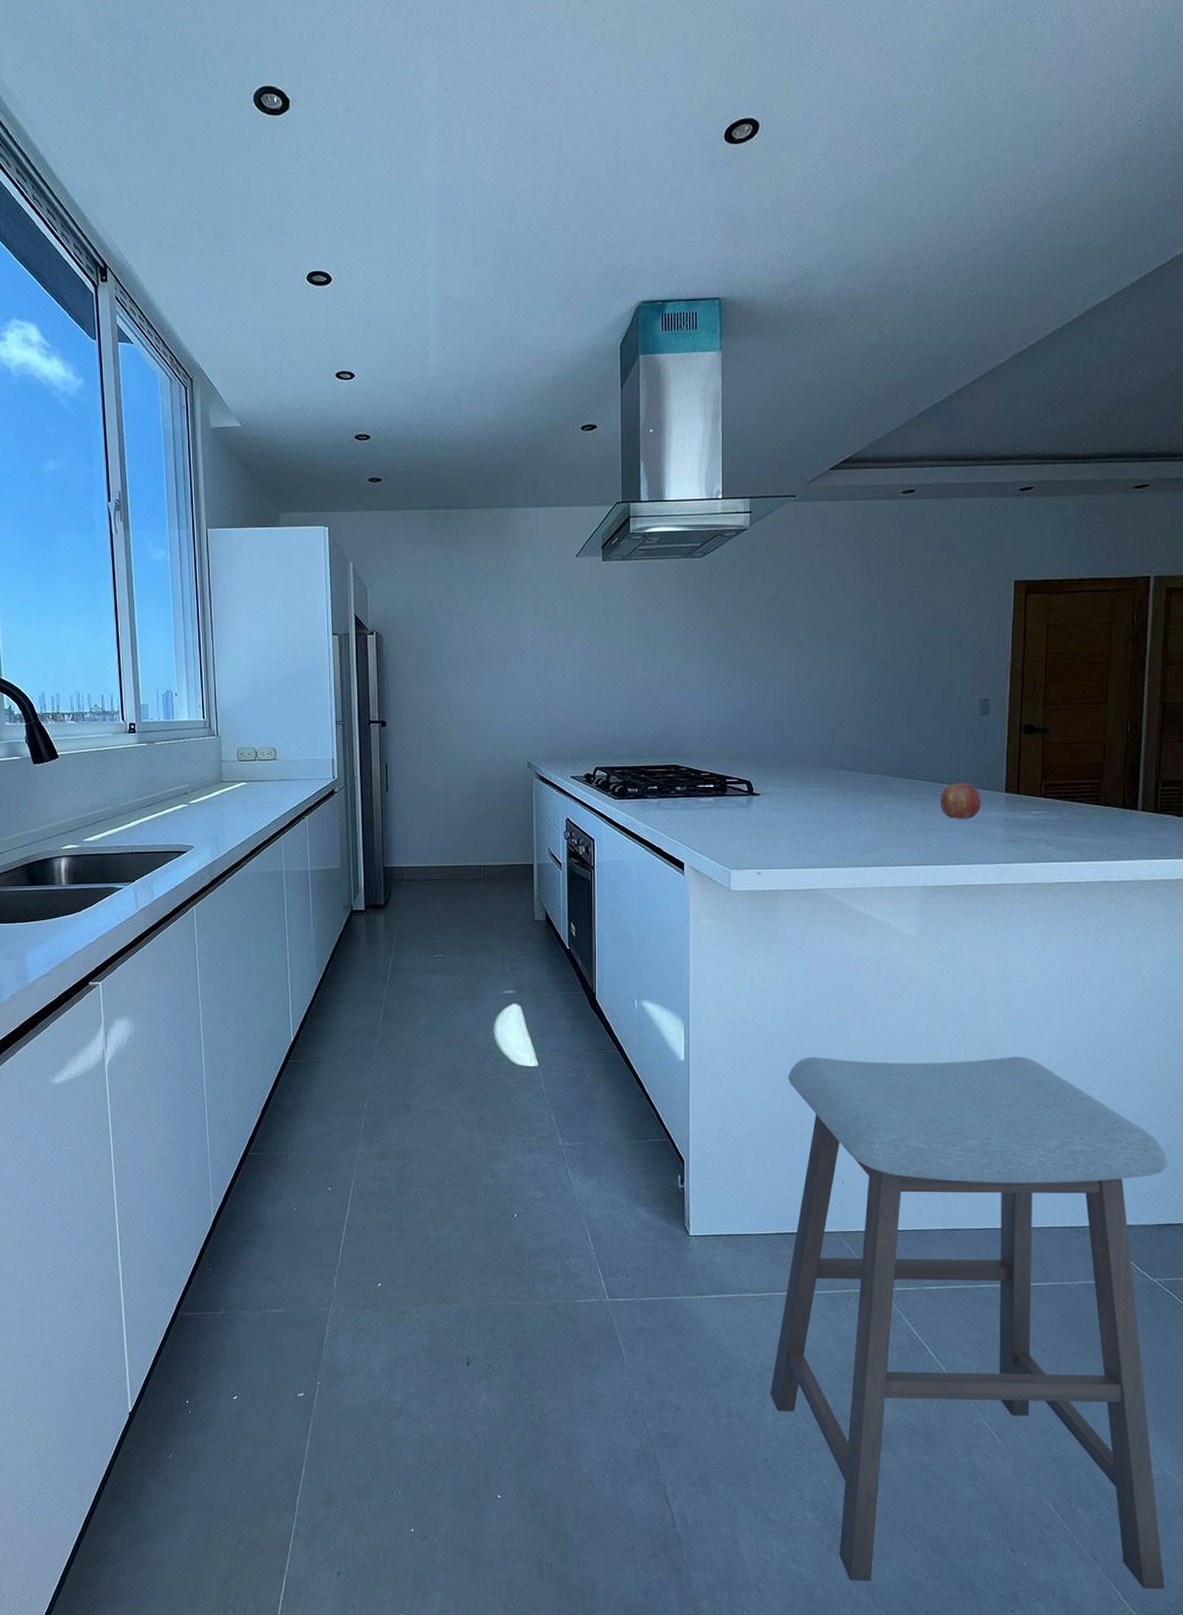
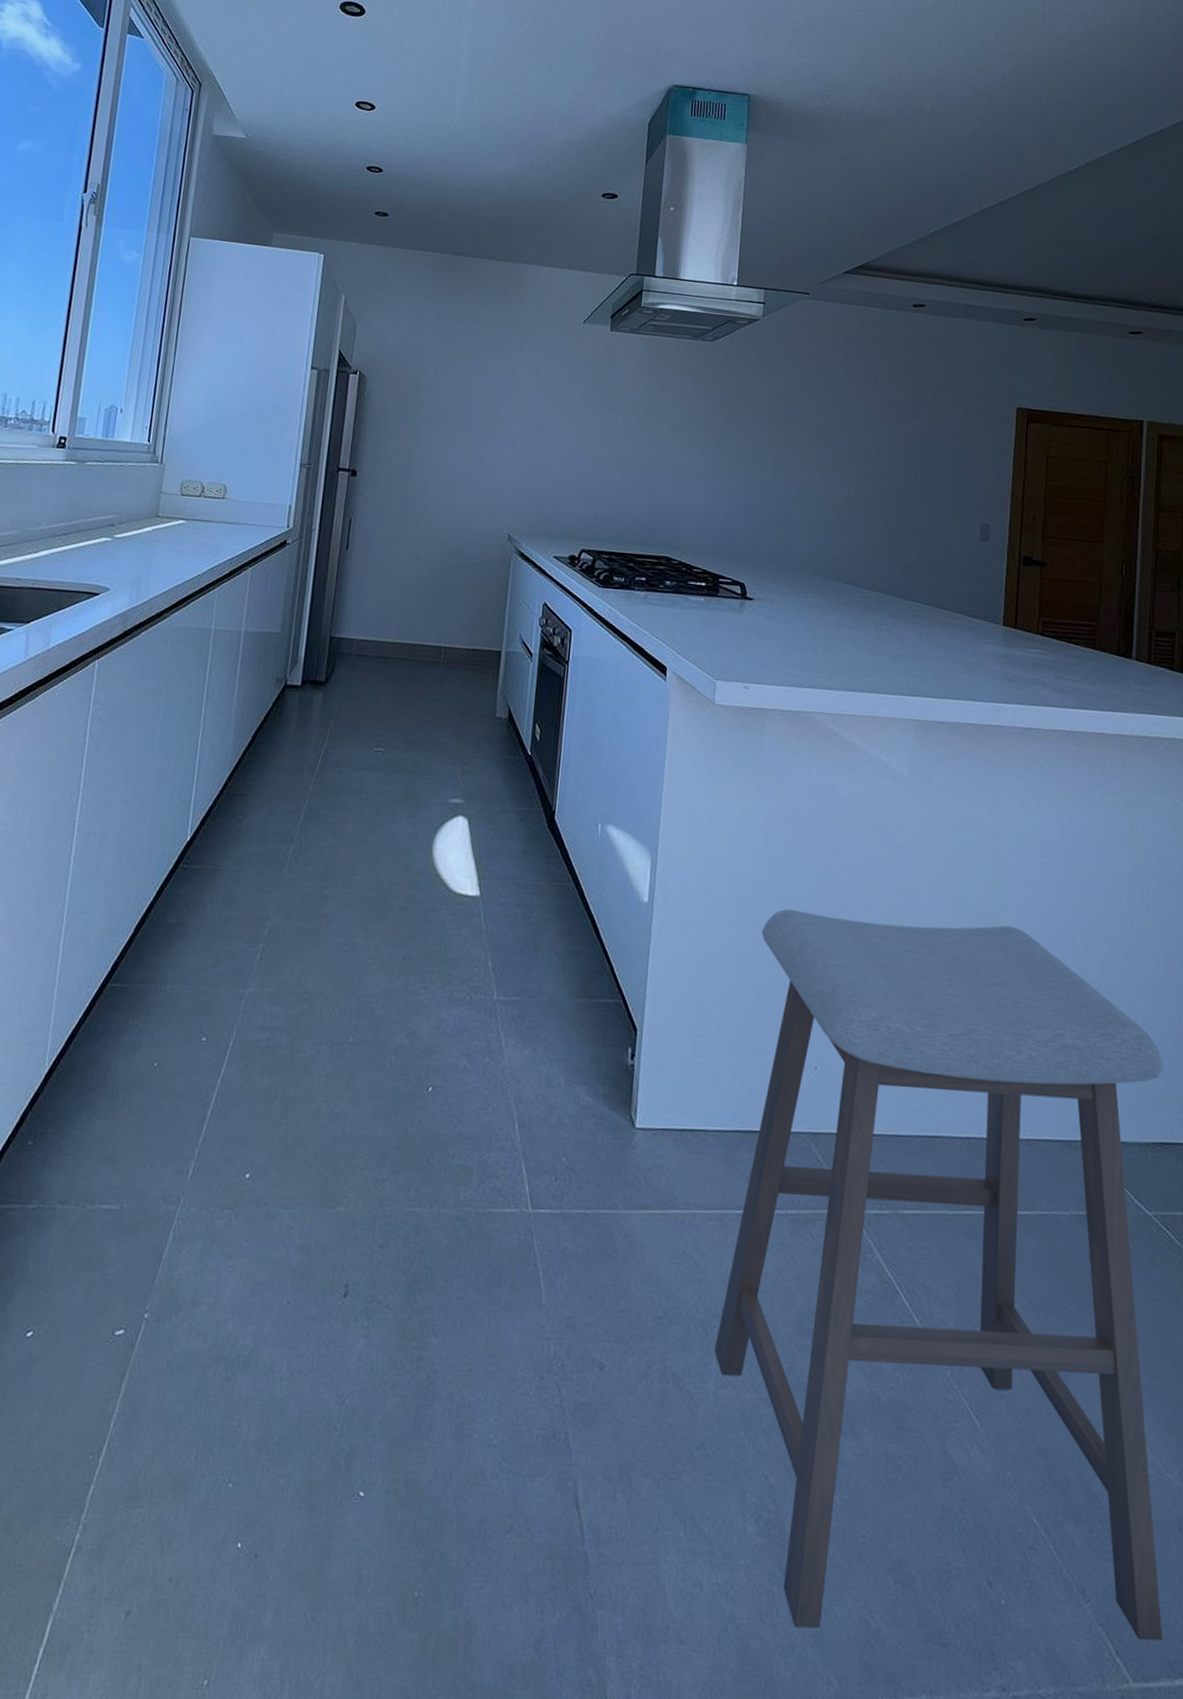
fruit: present [940,782,981,819] -> none [938,609,979,650]

